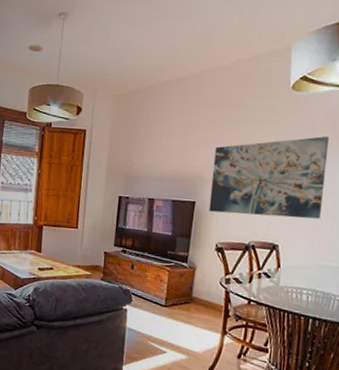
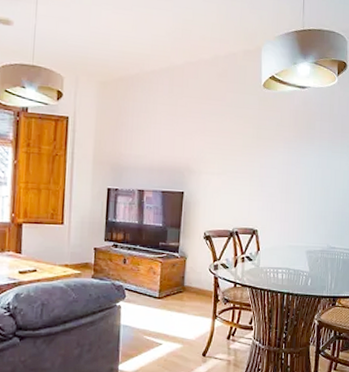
wall art: present [209,136,330,219] -> none [196,130,294,205]

